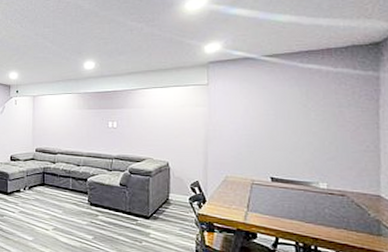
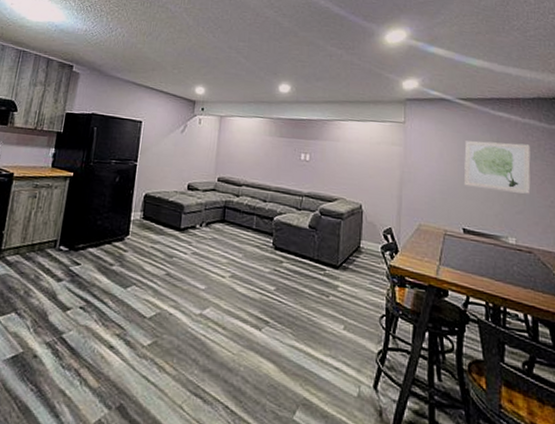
wall art: none [271,93,344,141] -> present [464,141,531,194]

